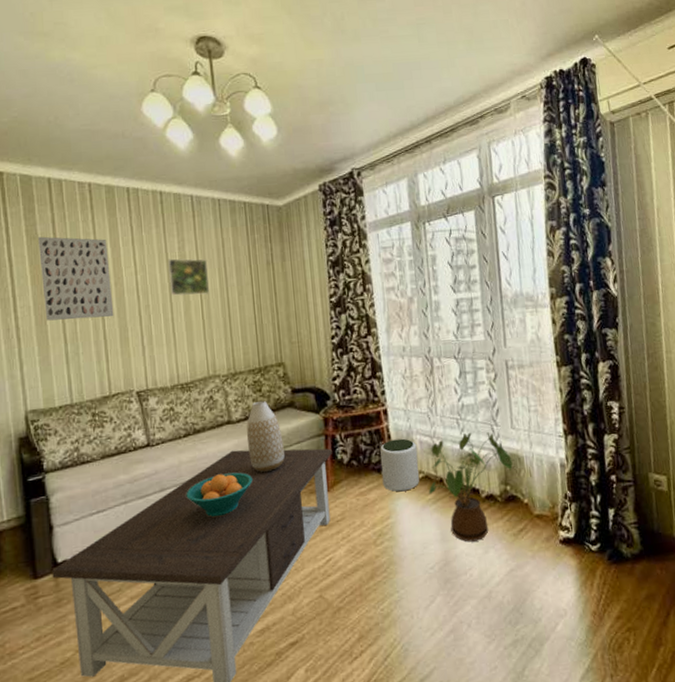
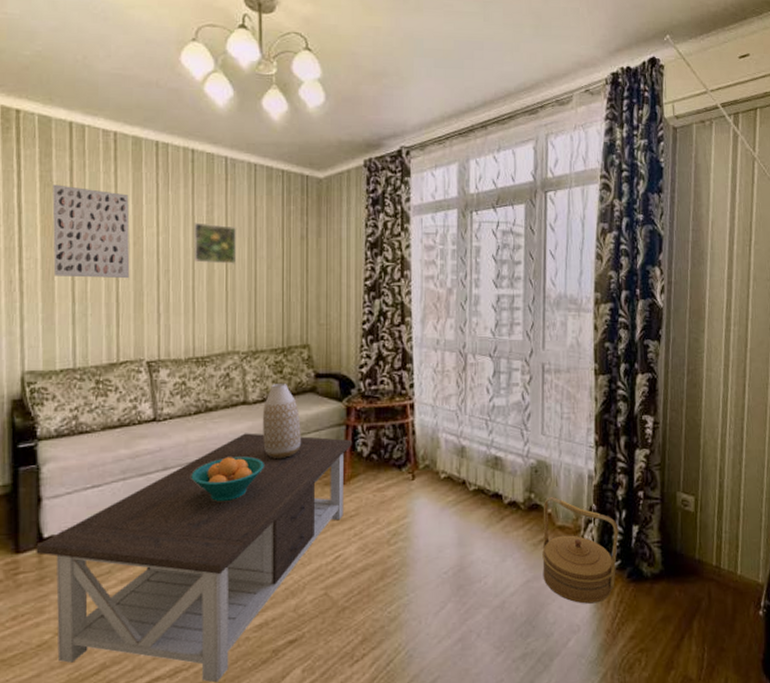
plant pot: present [380,438,420,492] -> none [402,435,442,491]
house plant: present [428,432,513,542] -> none [449,436,539,549]
basket: none [520,486,597,589] -> present [542,496,619,604]

